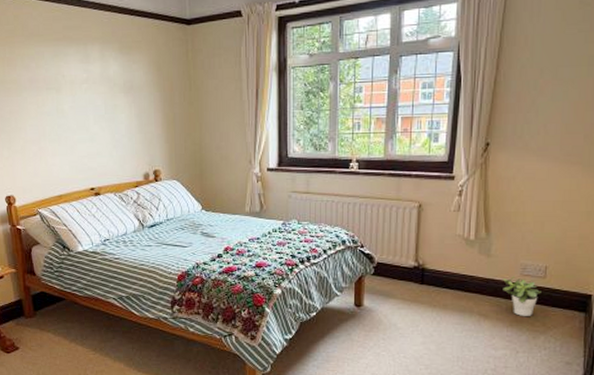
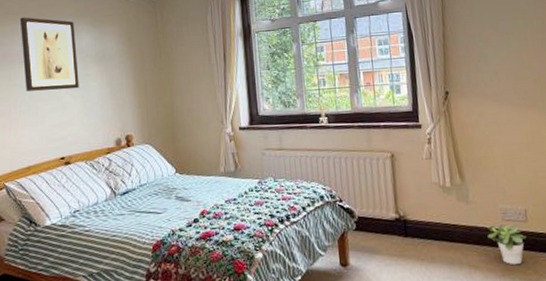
wall art: none [45,39,107,120] -> present [19,17,79,92]

